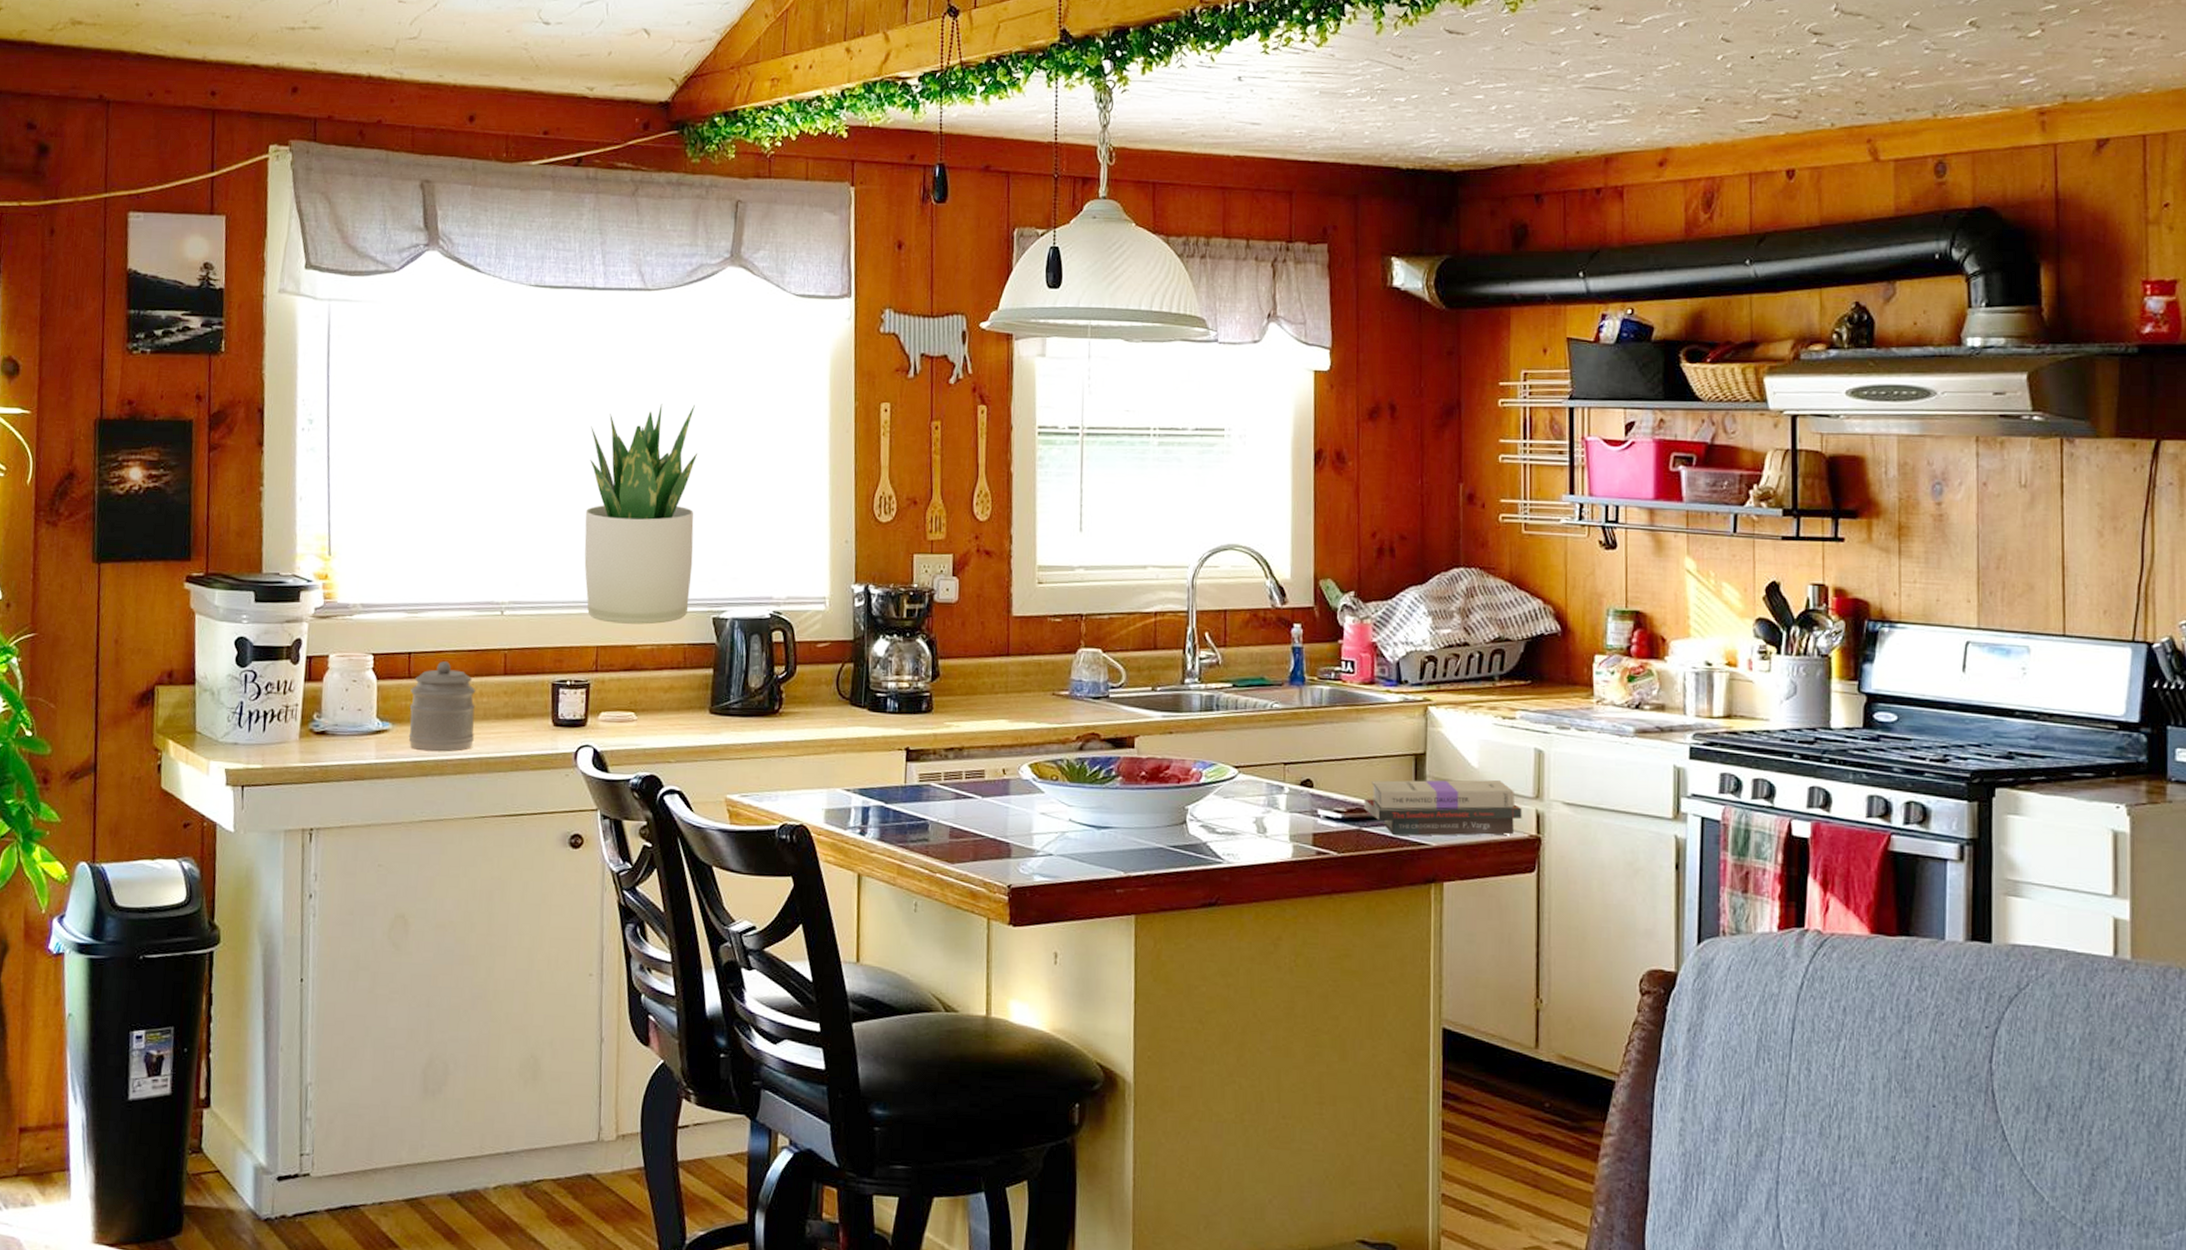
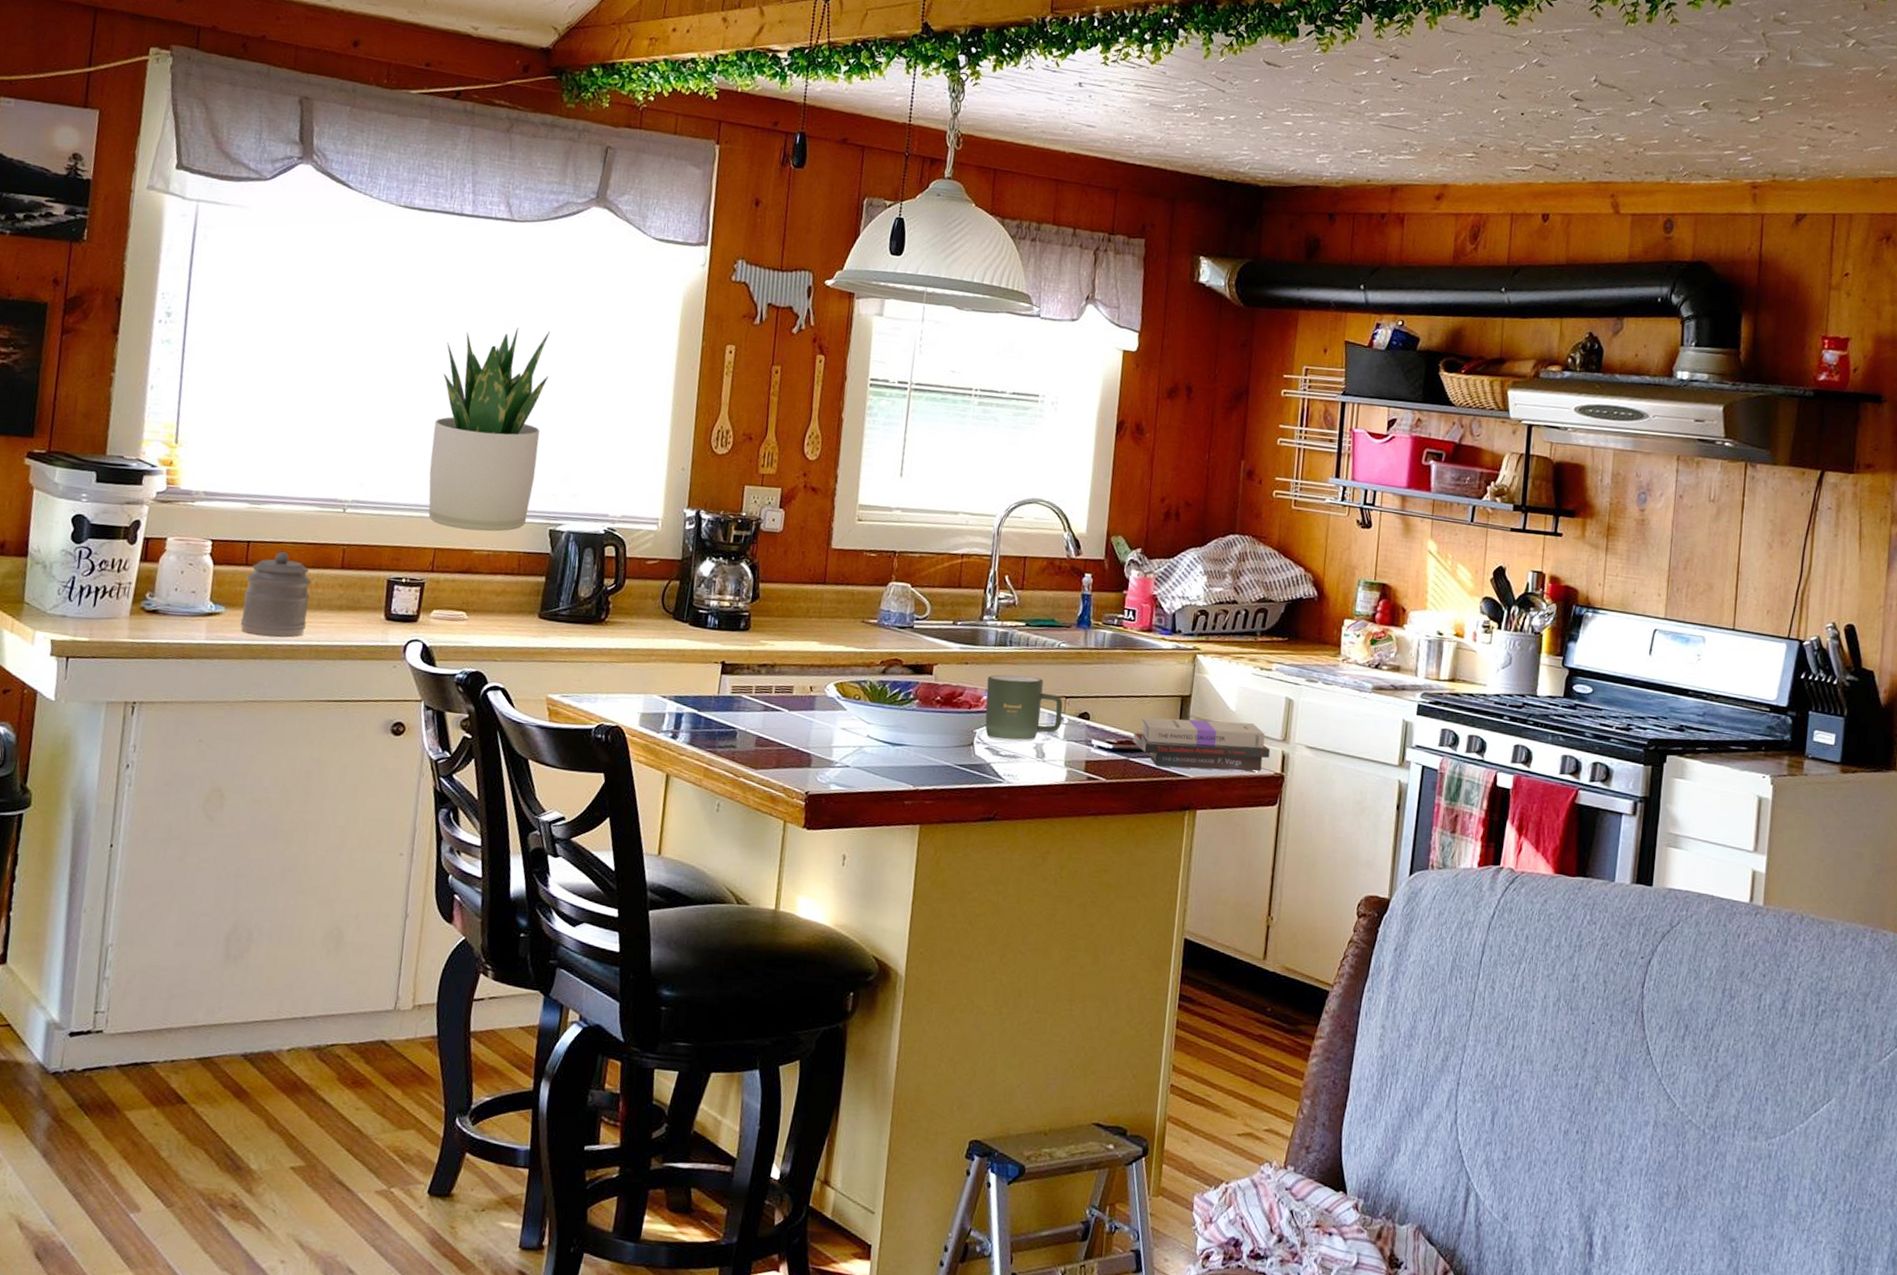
mug: none [1195,742,1282,817] -> present [985,674,1063,743]

